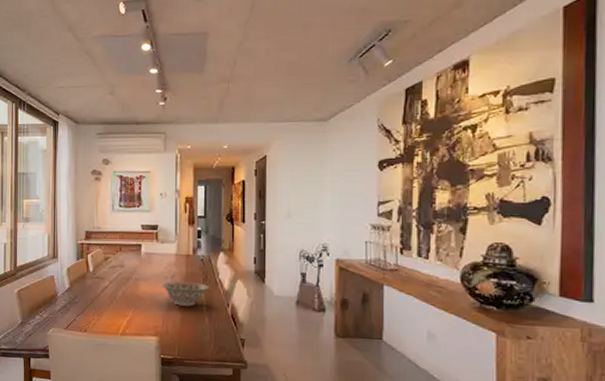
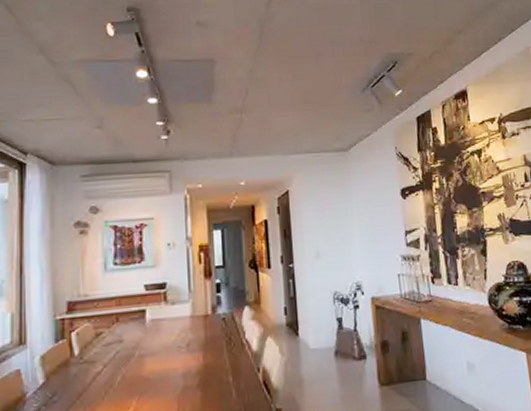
decorative bowl: present [161,281,210,306] -> none [174,347,235,381]

